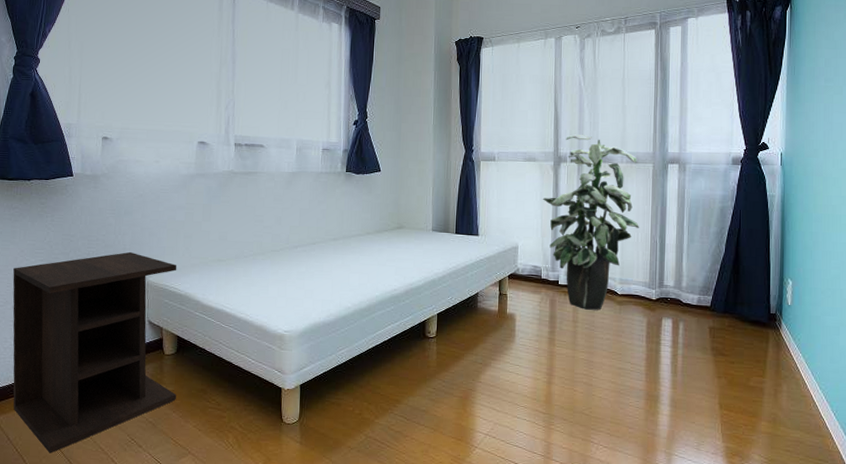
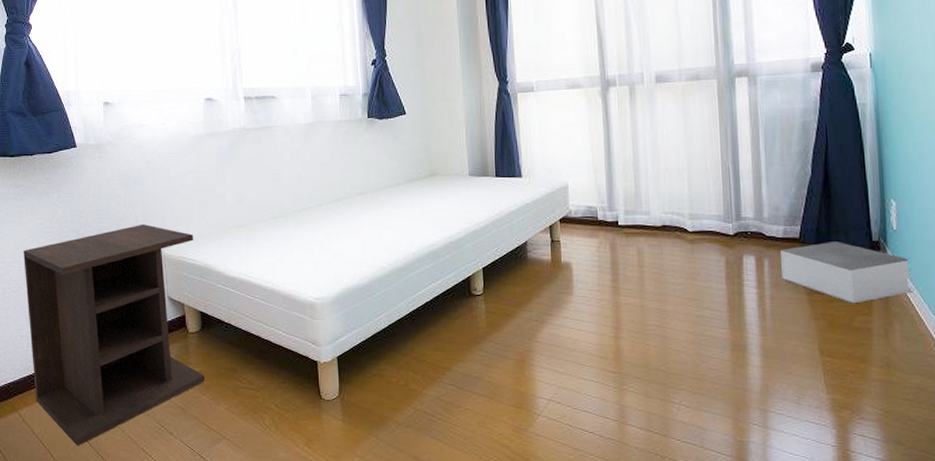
indoor plant: present [542,134,639,310] -> none [591,52,707,252]
storage box: none [693,311,801,366] -> present [780,242,914,304]

